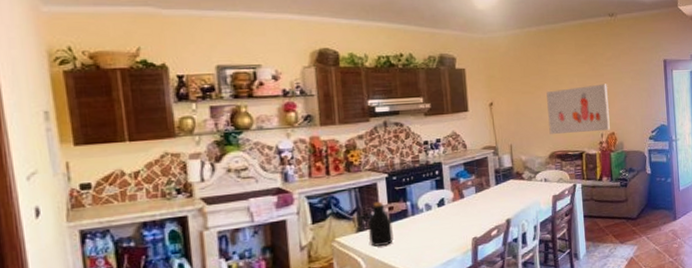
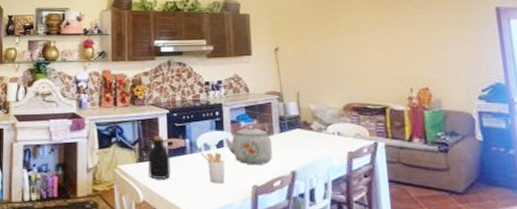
utensil holder: none [422,211,447,242] -> present [201,152,226,184]
kettle: none [445,182,490,219] -> present [224,126,273,165]
wall art: present [546,83,610,134] -> none [340,33,422,86]

